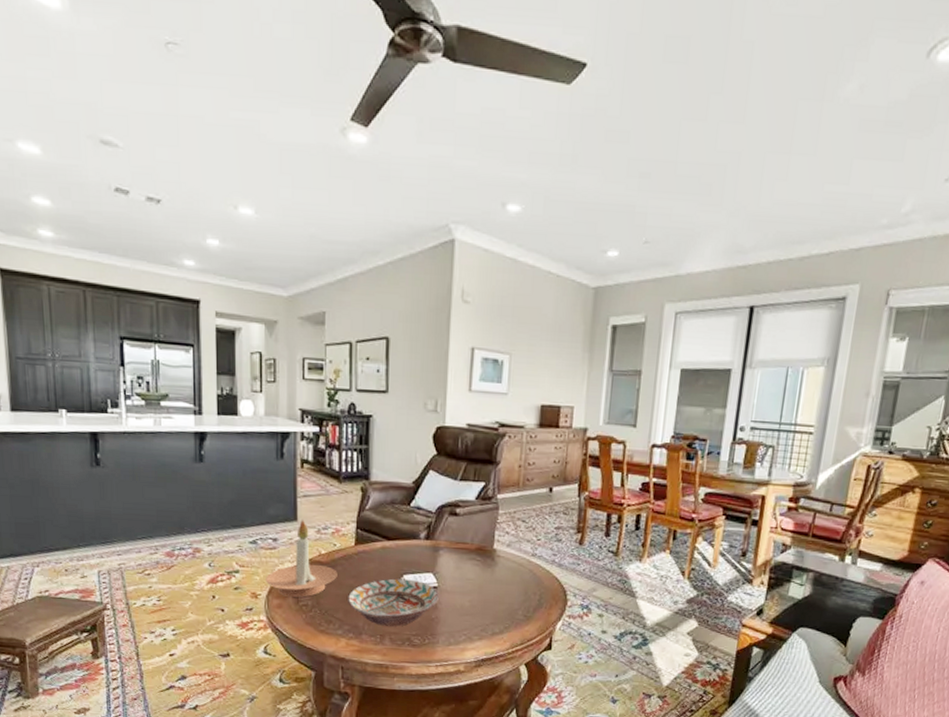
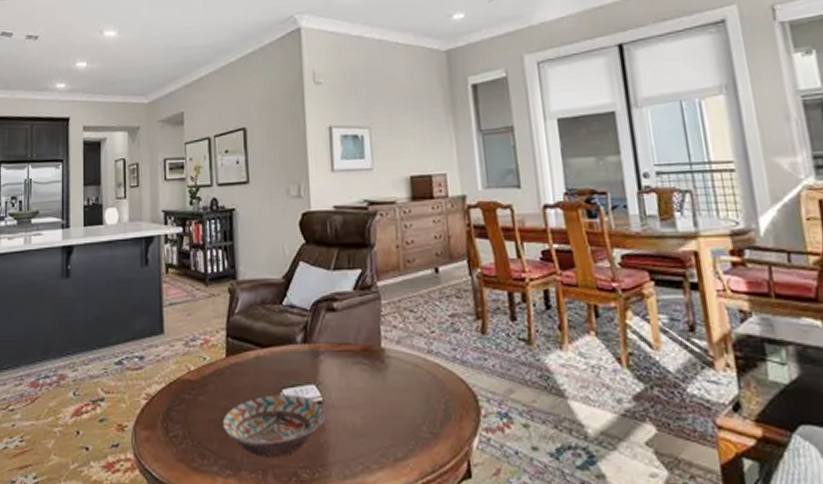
candle holder: present [266,519,337,597] -> none [132,331,209,426]

